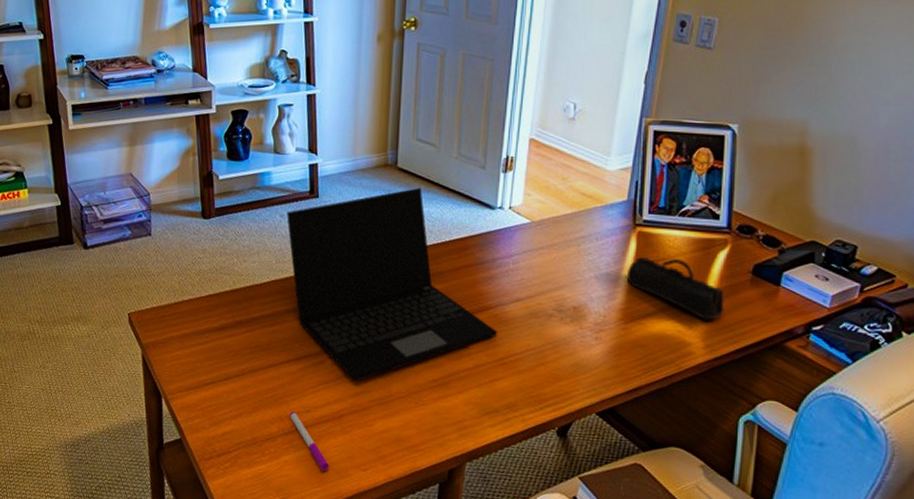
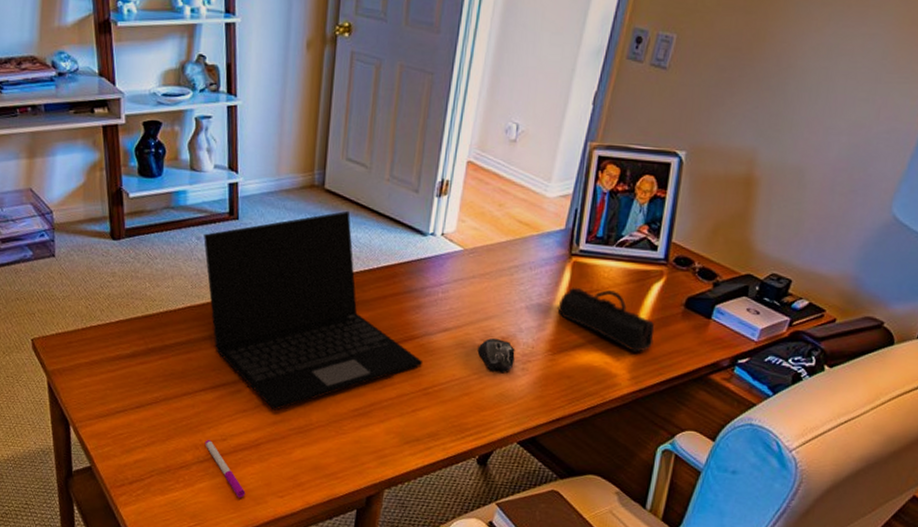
computer mouse: none [550,307,588,342] -> present [477,338,516,373]

